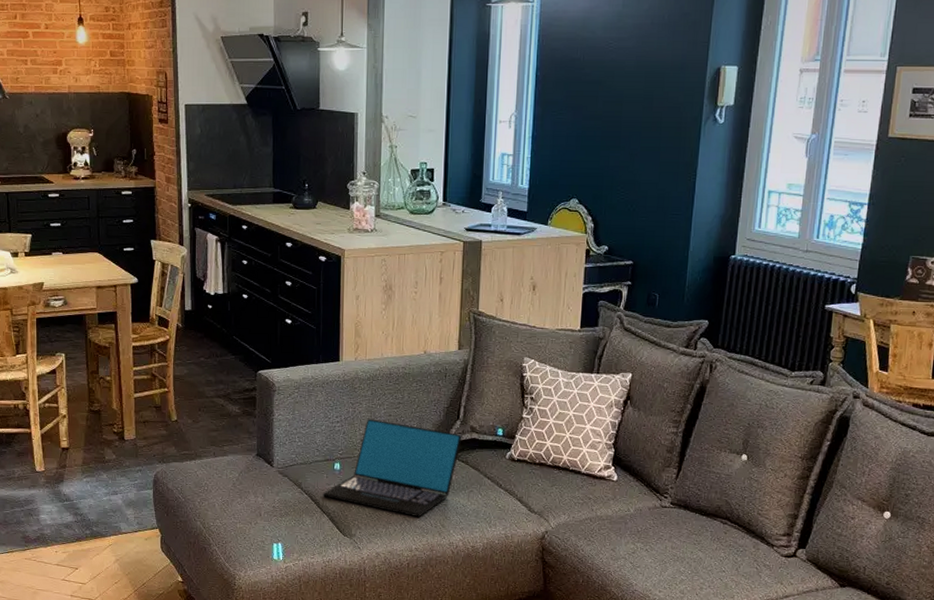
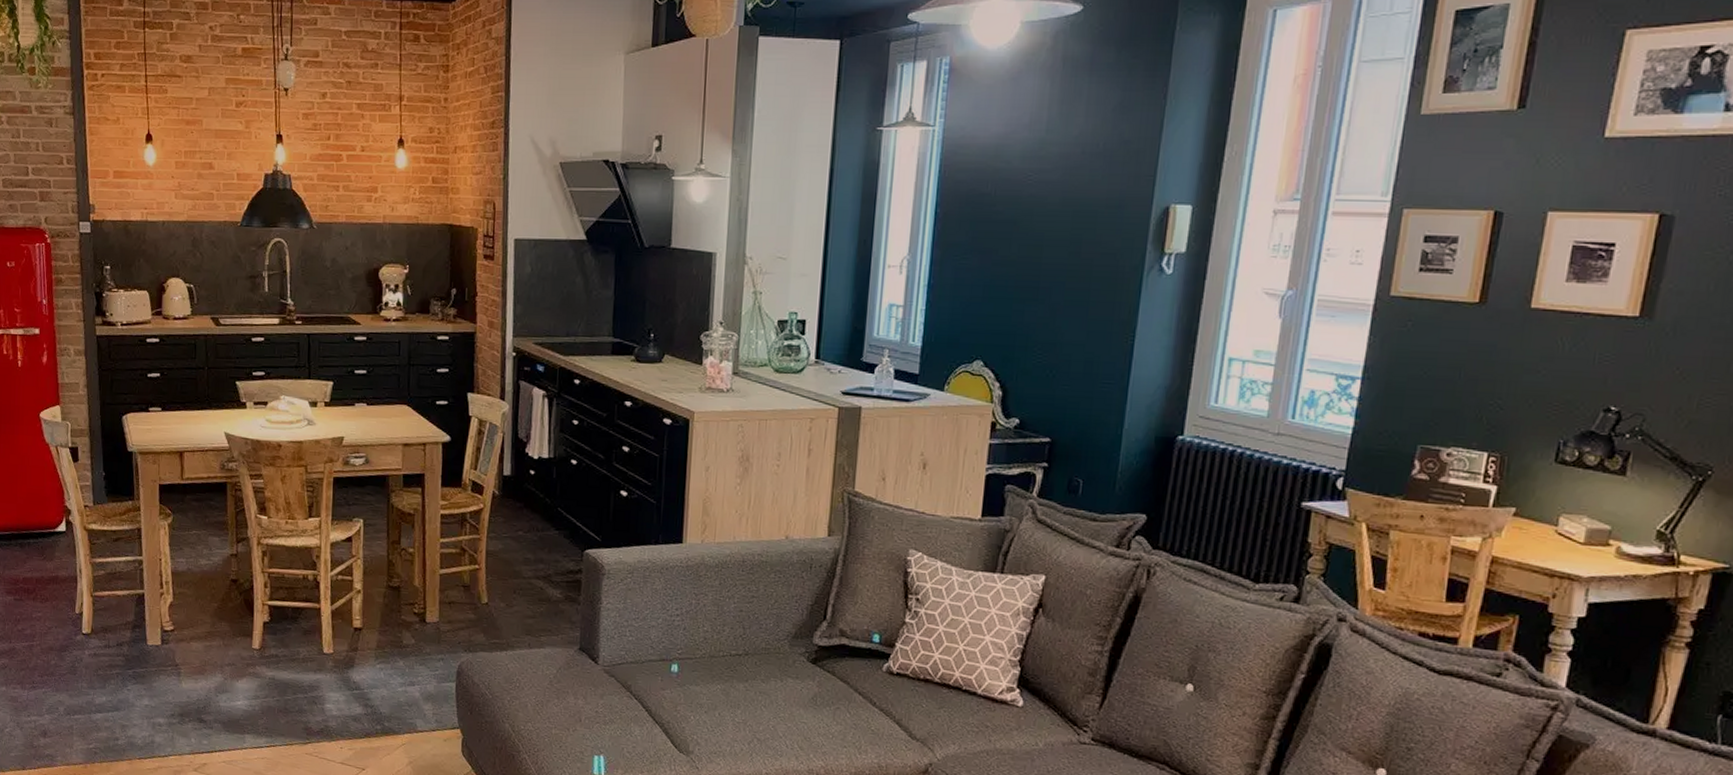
laptop: present [322,419,463,518] -> none [655,613,829,736]

